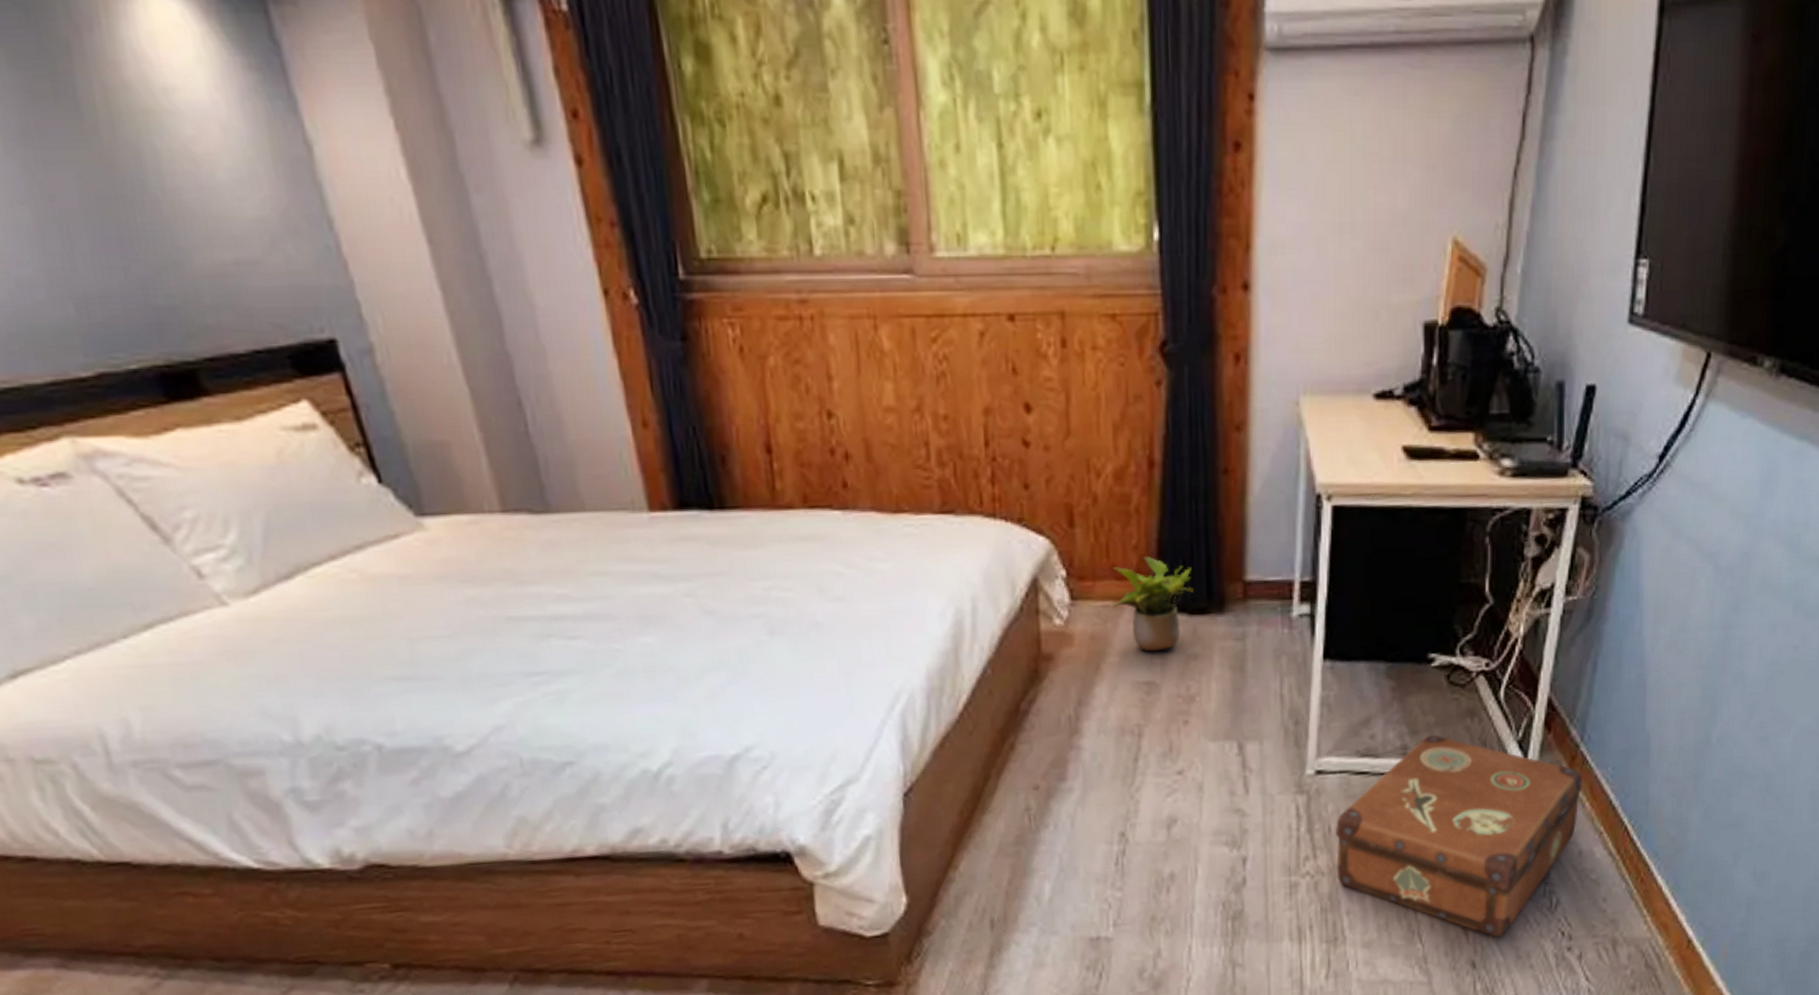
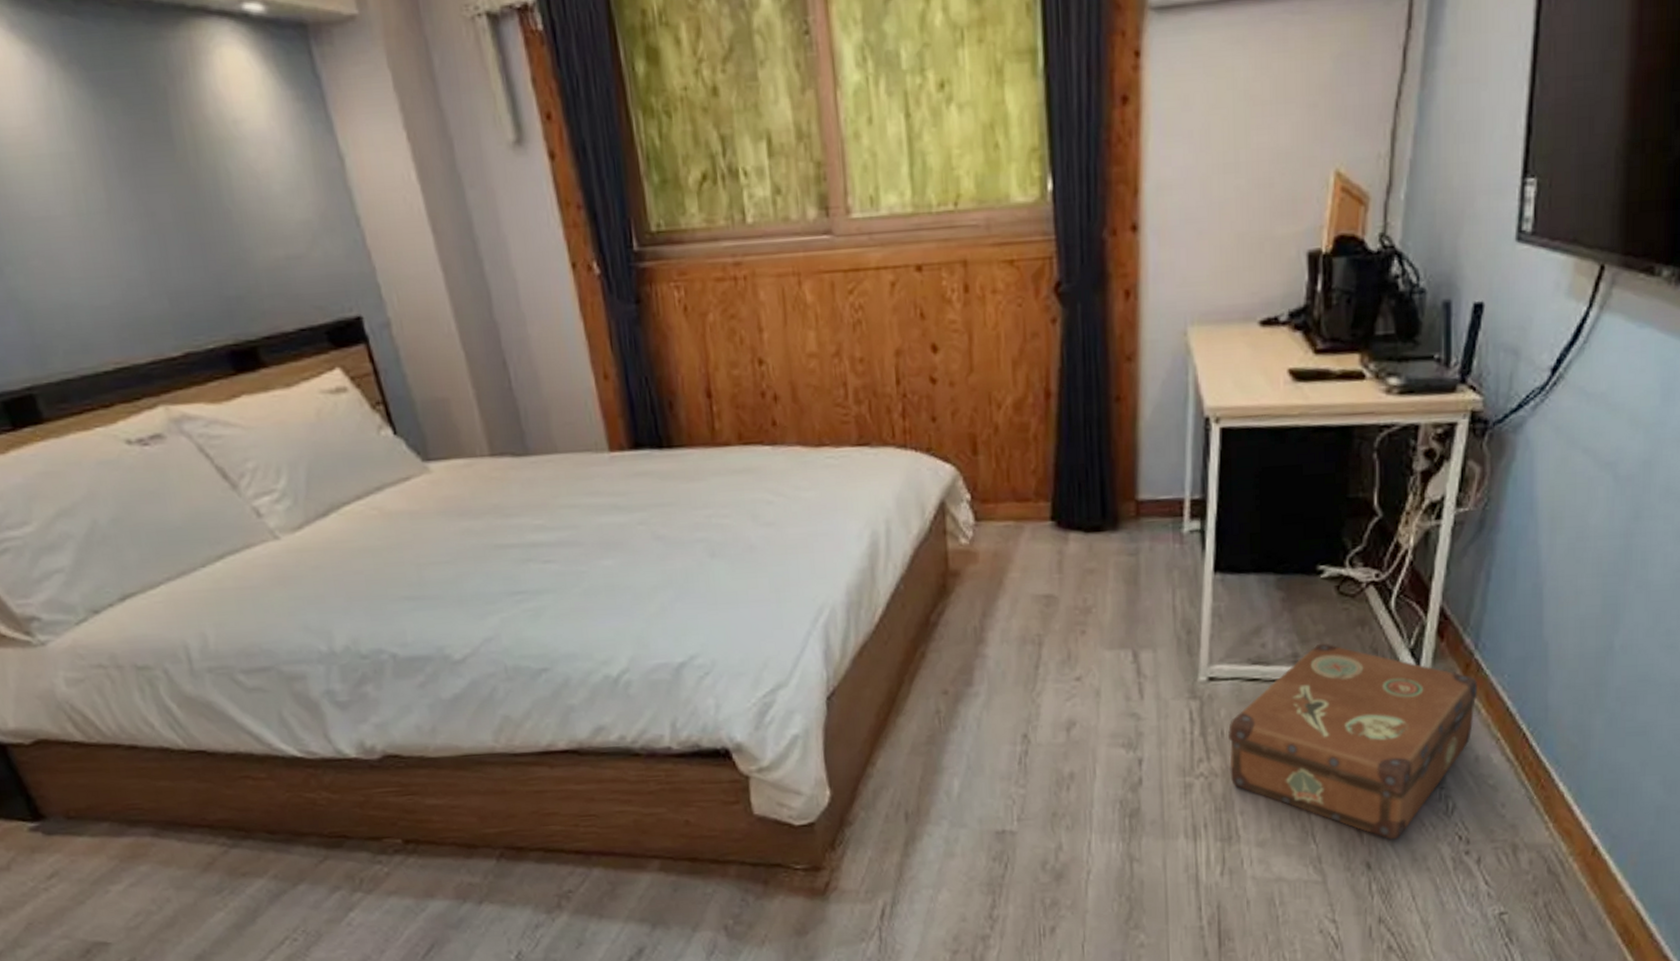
potted plant: present [1110,557,1194,652] -> none [1011,480,1089,567]

